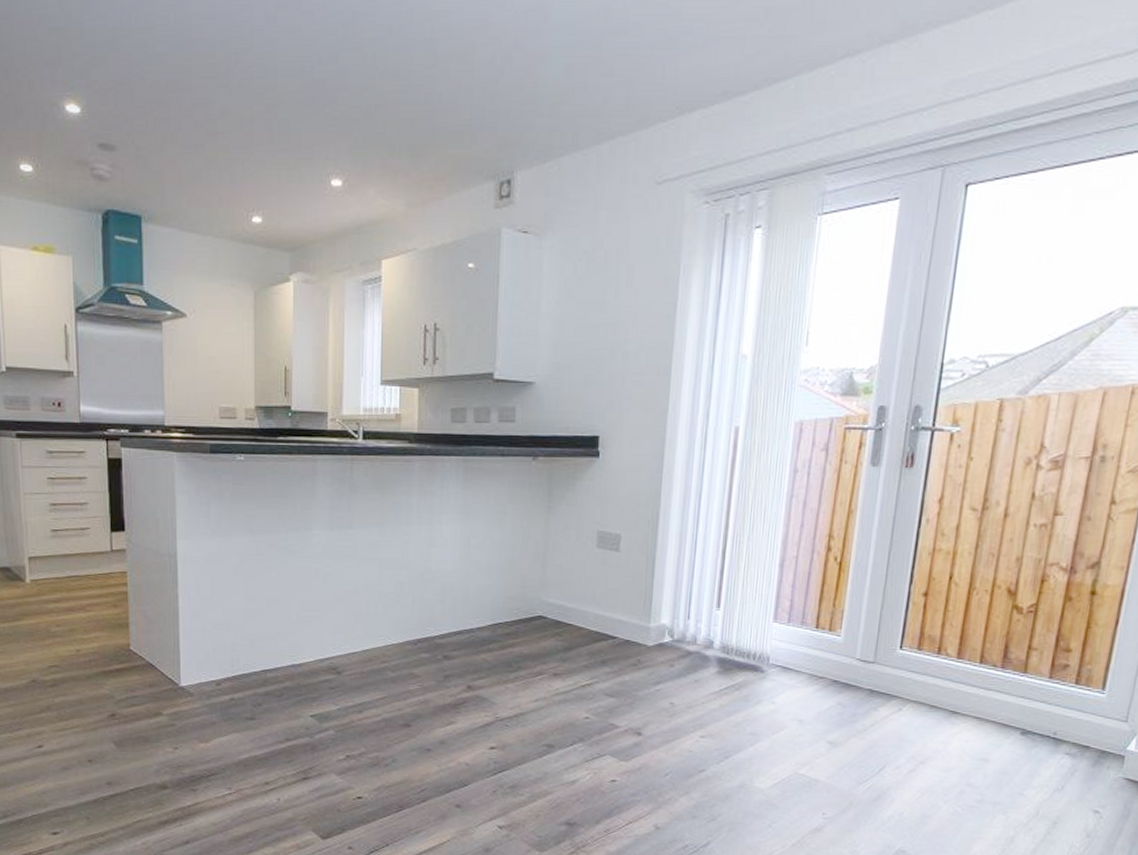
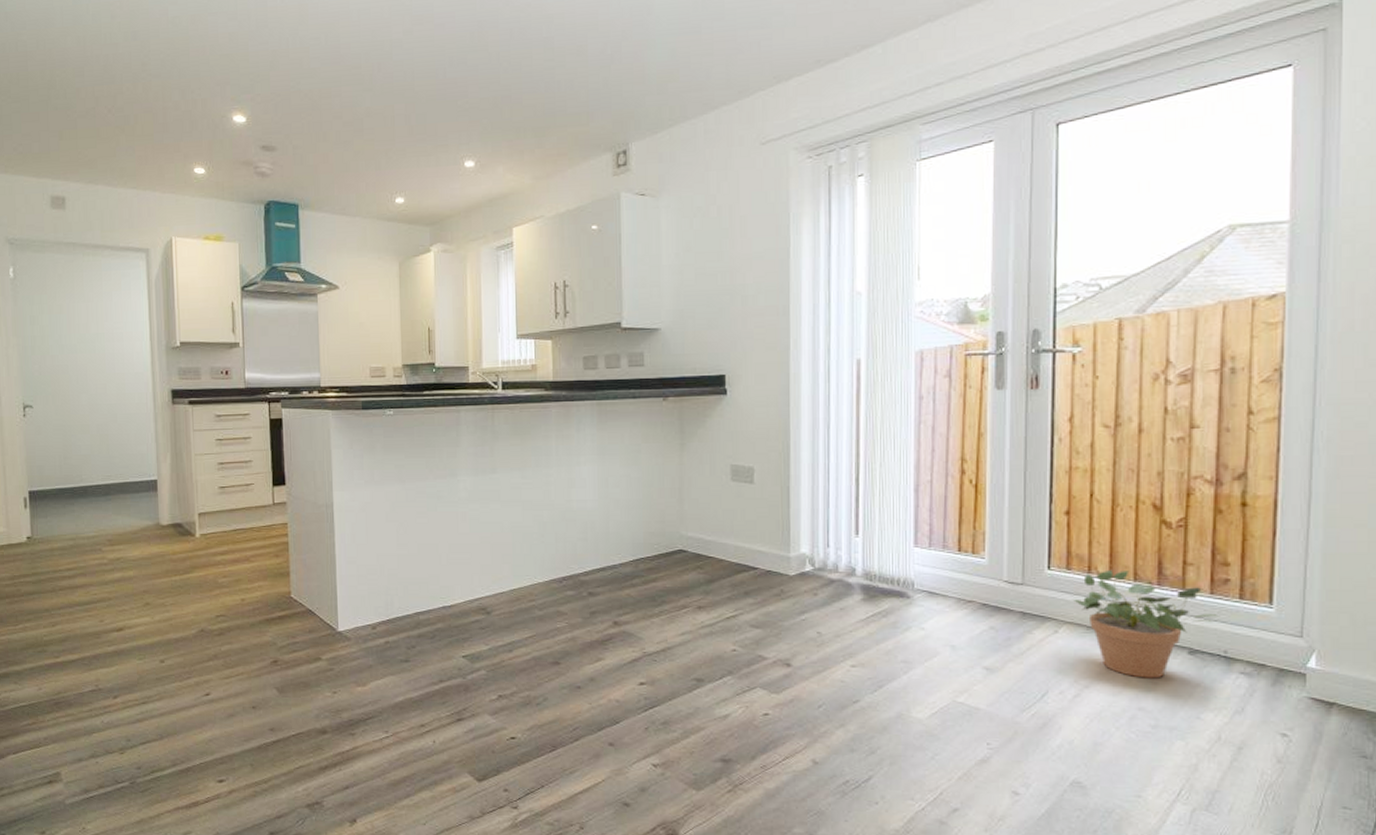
potted plant: none [920,651,1054,757] -> present [1074,569,1219,678]

